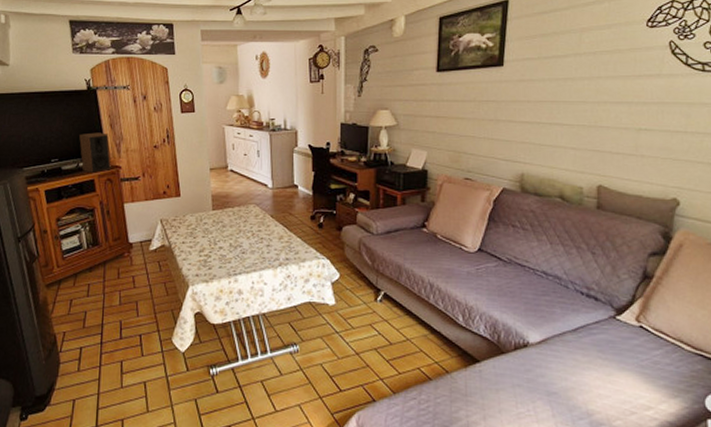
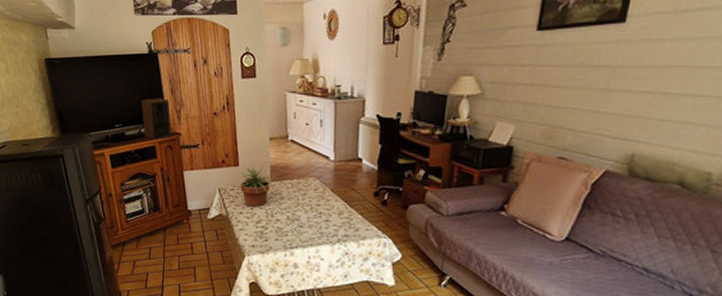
potted plant: none [178,195,218,236] -> present [236,166,276,207]

